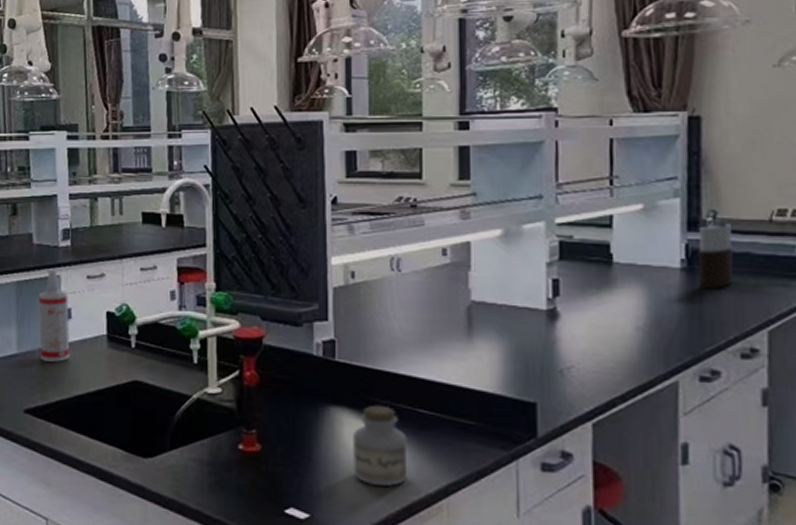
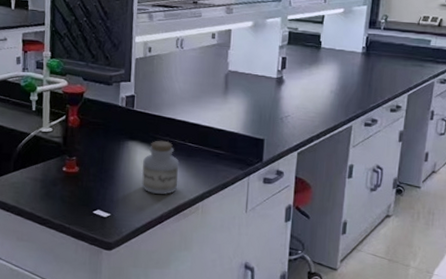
flask: present [698,218,733,288] -> none [371,20,395,67]

